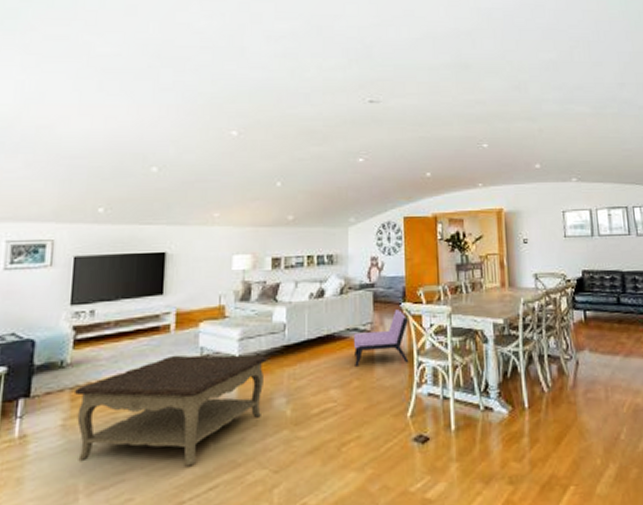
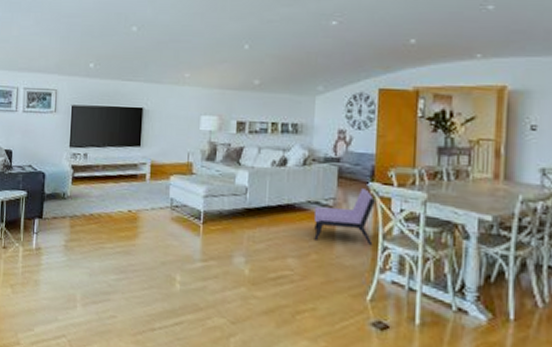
coffee table: present [75,355,267,467] -> none [74,202,229,301]

